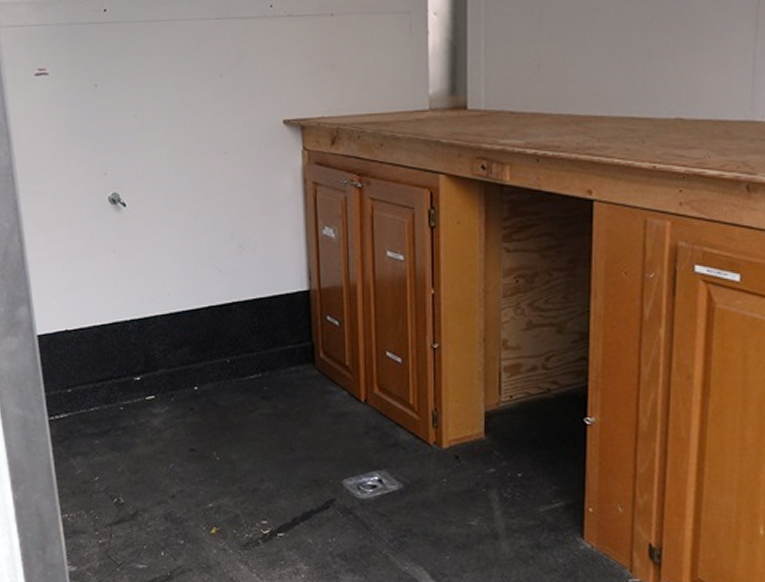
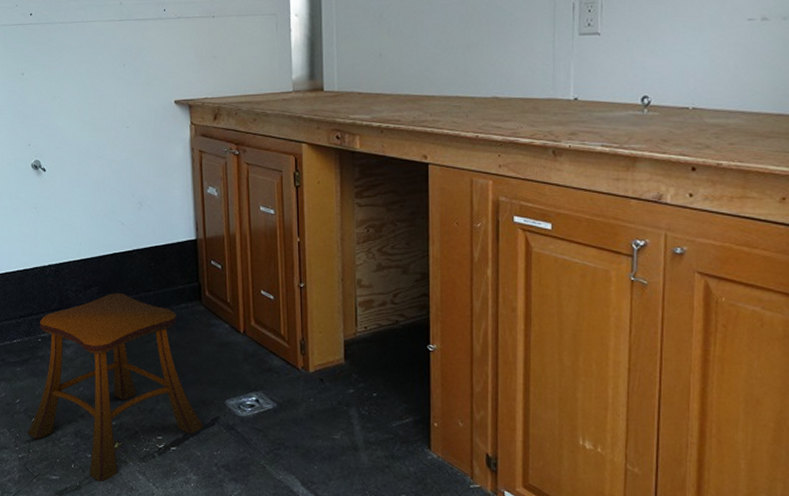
stool: none [108,354,316,572] -> present [27,293,203,482]

